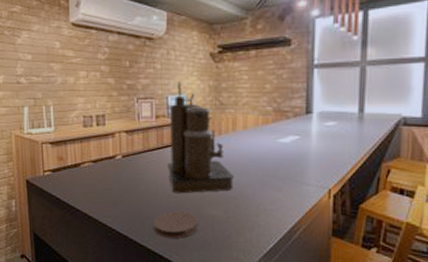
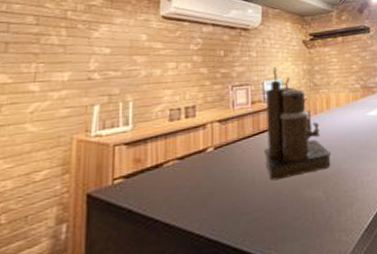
coaster: present [154,211,198,239] -> none [250,199,298,234]

